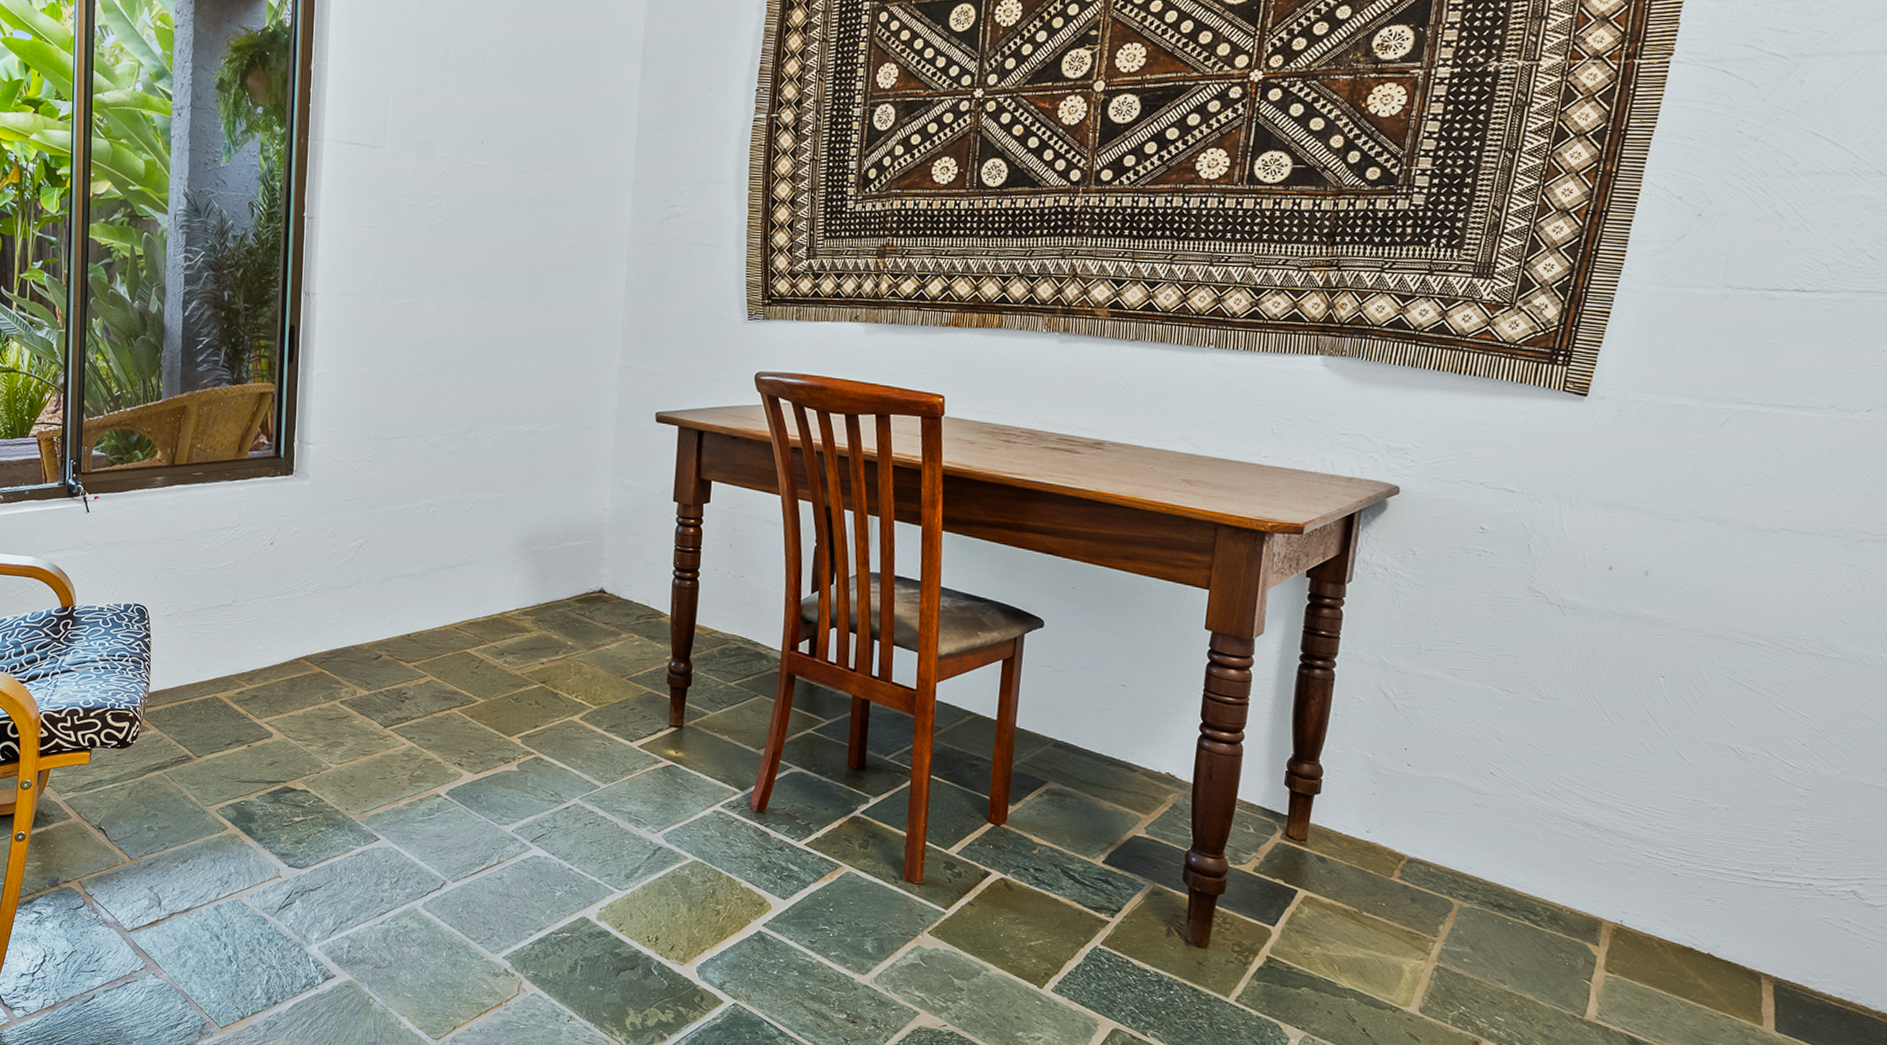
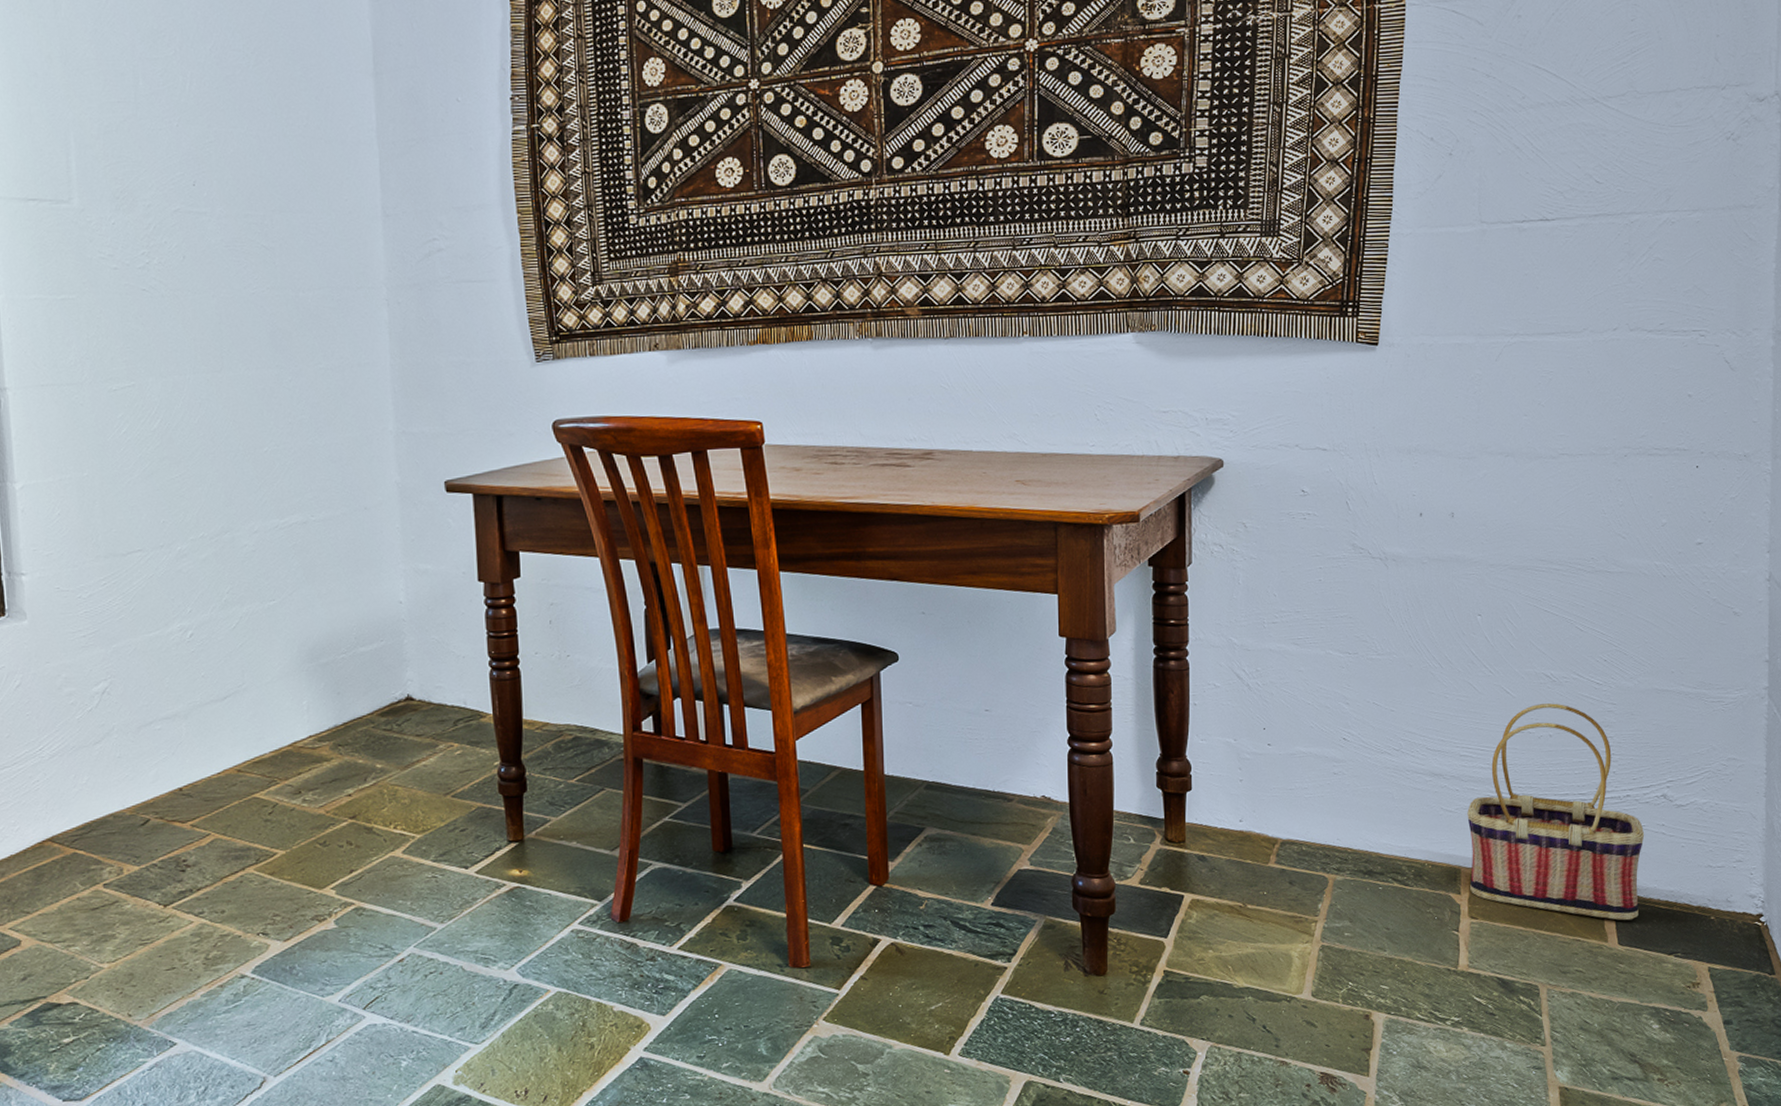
basket: none [1610,775,1824,1010] -> present [1467,703,1645,921]

